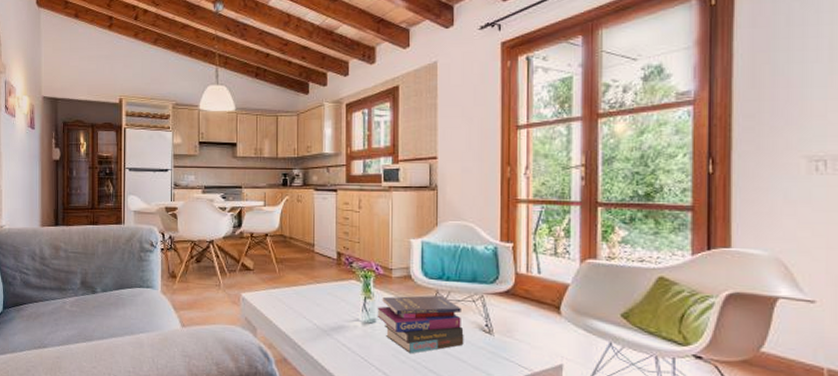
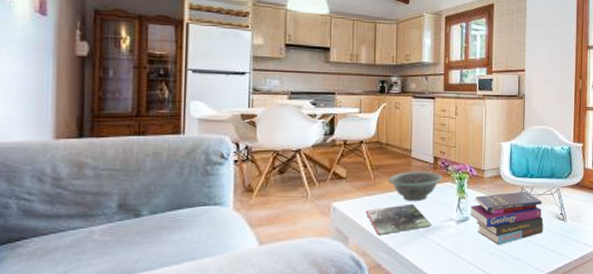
magazine: none [271,299,336,329] -> present [365,203,431,235]
decorative bowl: none [292,266,347,298] -> present [388,171,443,202]

